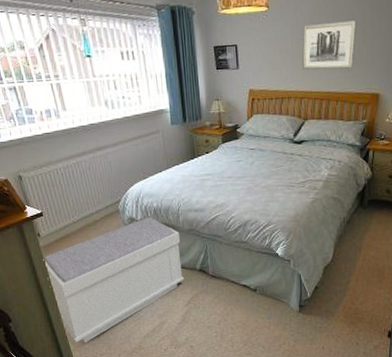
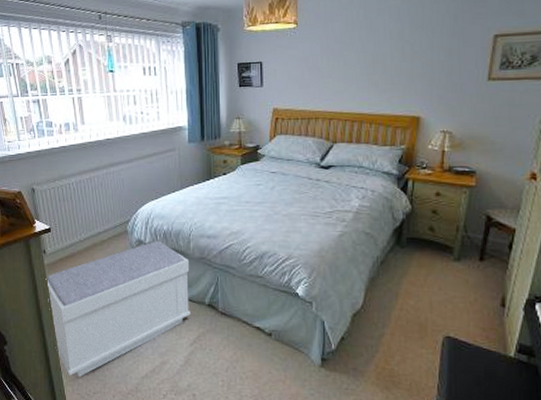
wall art: present [301,20,357,70] -> none [331,38,394,90]

